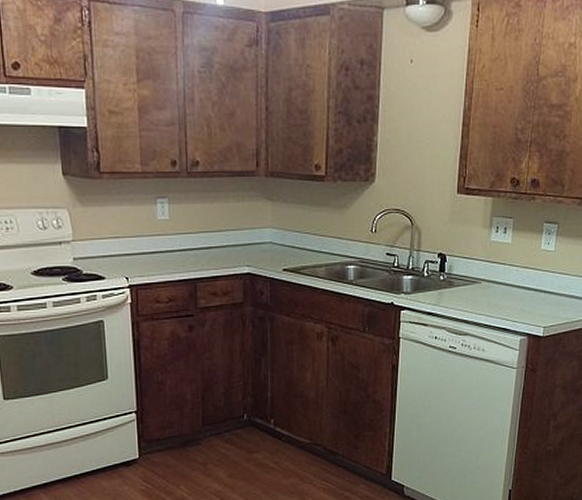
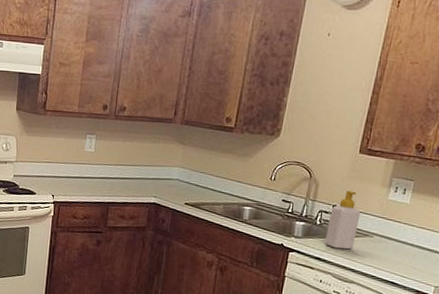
soap bottle: none [435,236,466,300] -> present [325,190,361,250]

